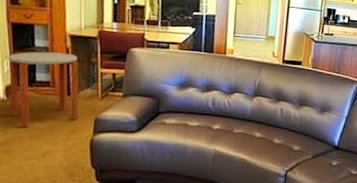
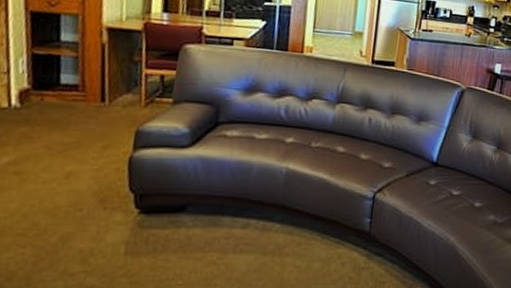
side table: present [7,51,79,127] -> none [23,47,117,142]

